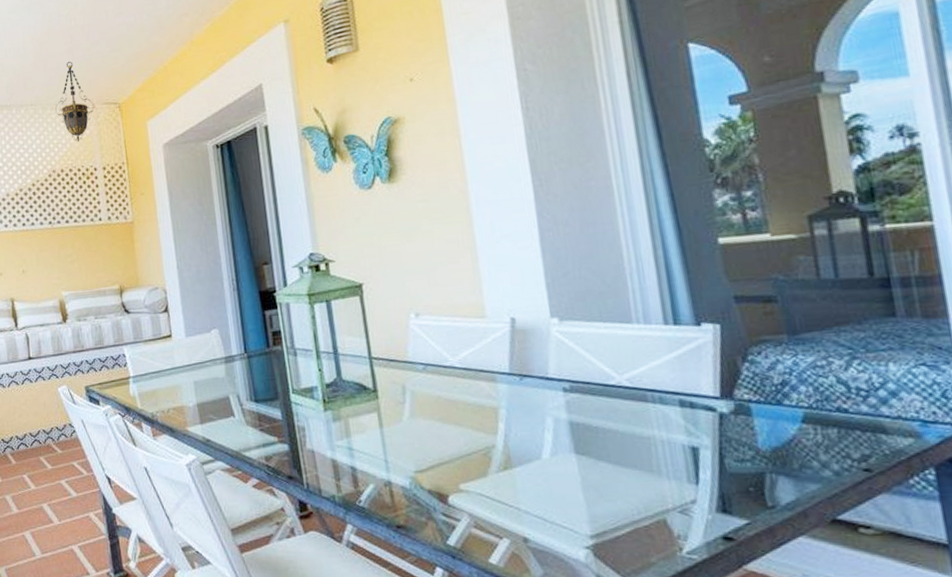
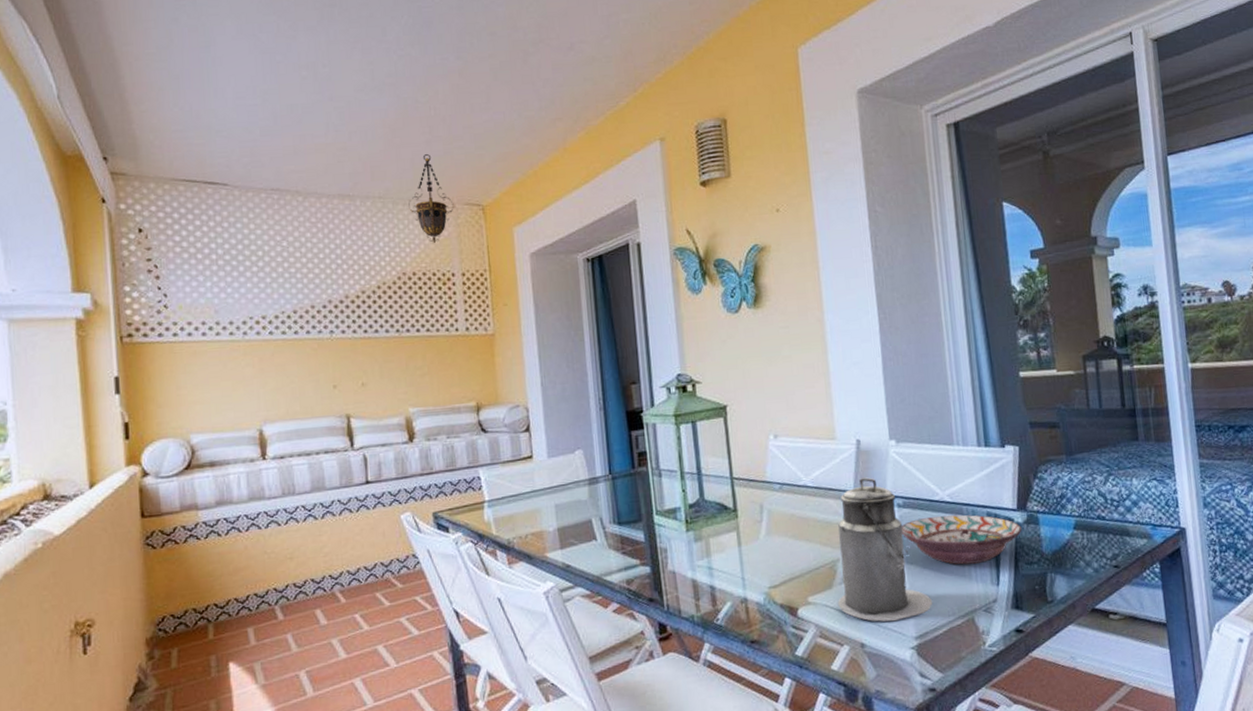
canister: none [492,359,612,517] -> present [838,477,933,622]
decorative bowl: none [568,401,728,458] -> present [901,514,1022,565]

